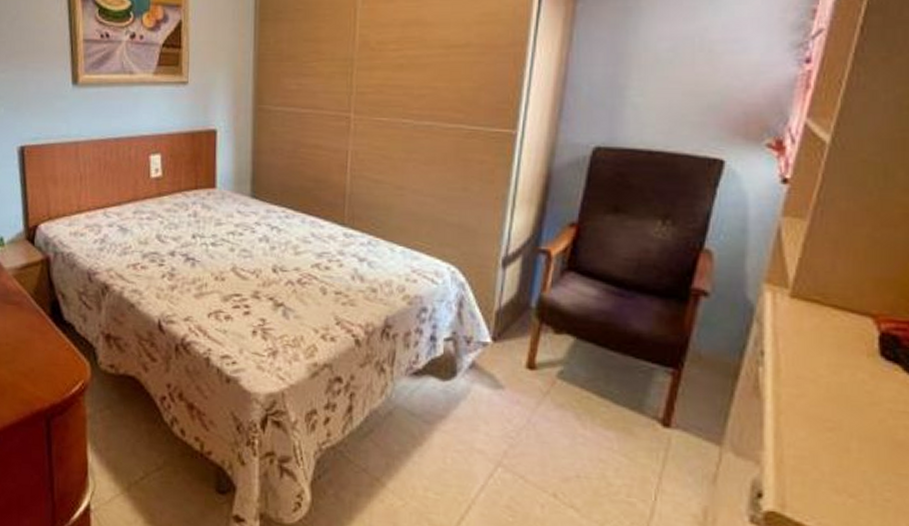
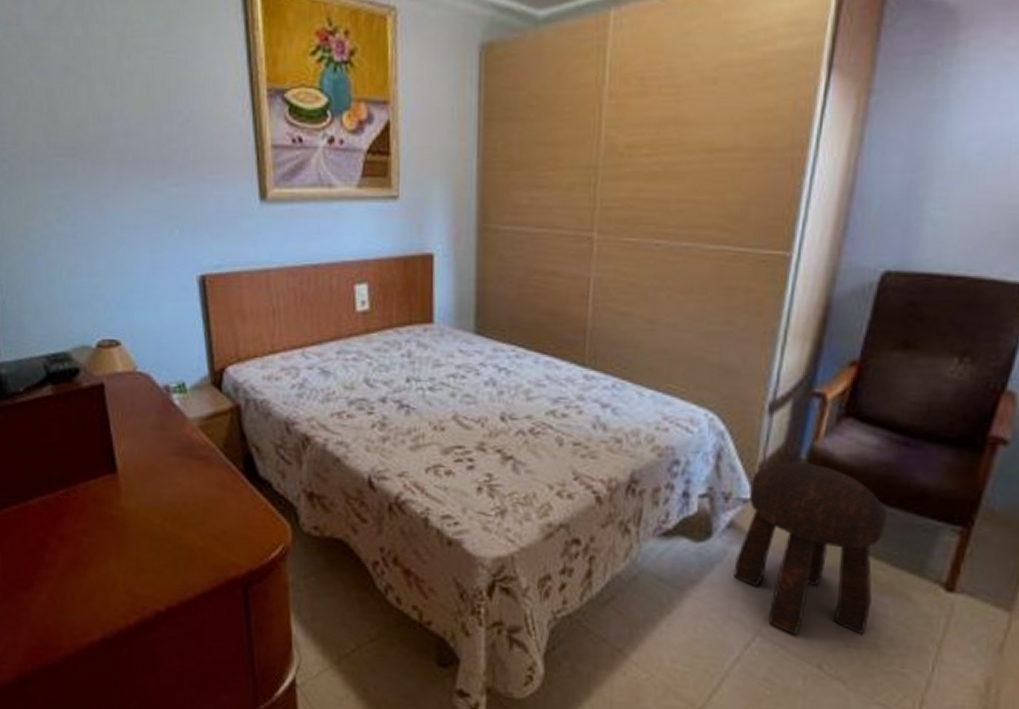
stool: none [476,309,607,467] -> present [733,461,887,636]

